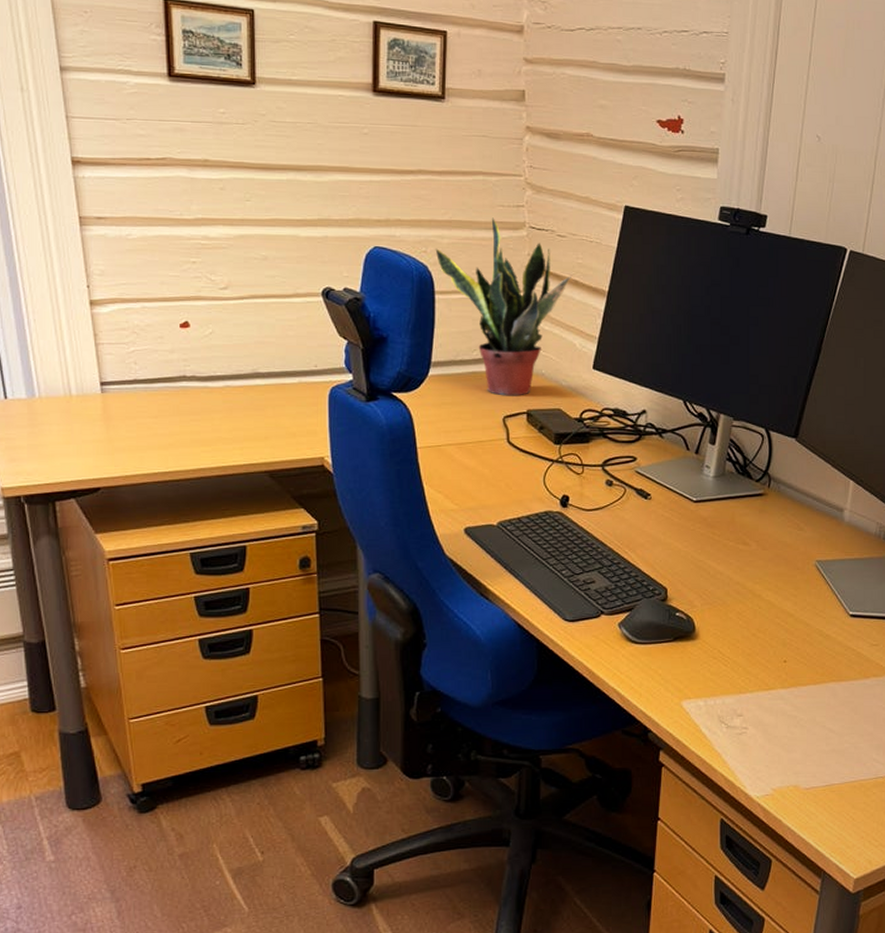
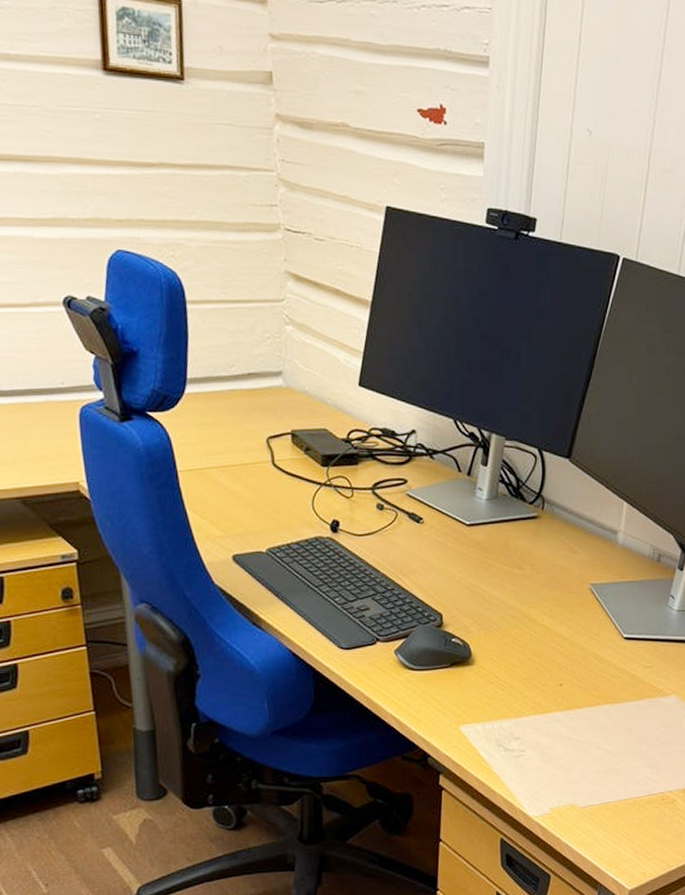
potted plant: present [435,217,571,396] -> none [184,218,332,416]

